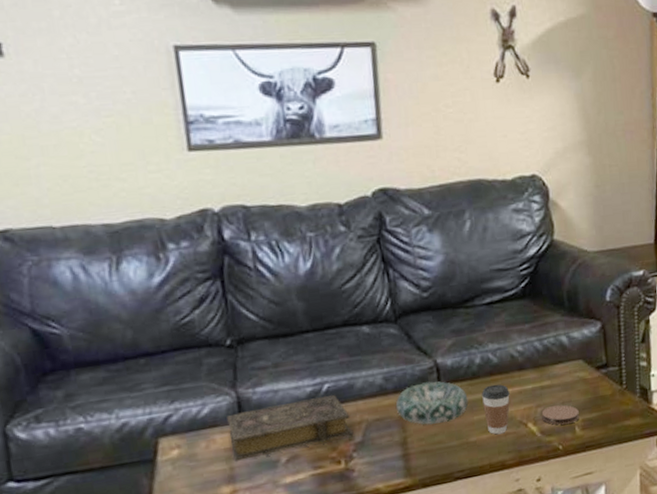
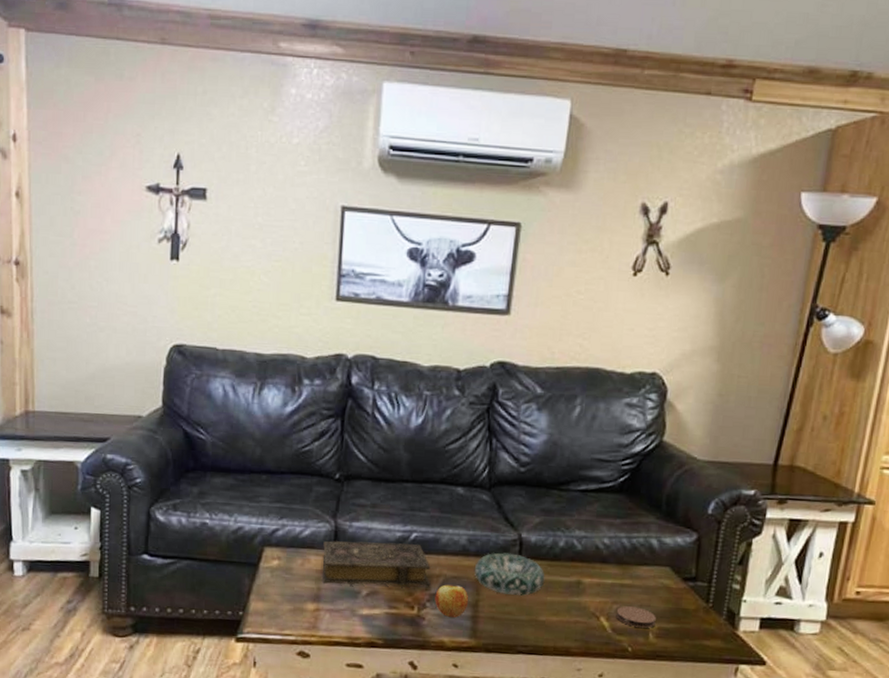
apple: none [360,427,397,463] -> present [434,584,469,618]
coffee cup: present [482,384,510,435] -> none [558,570,588,621]

